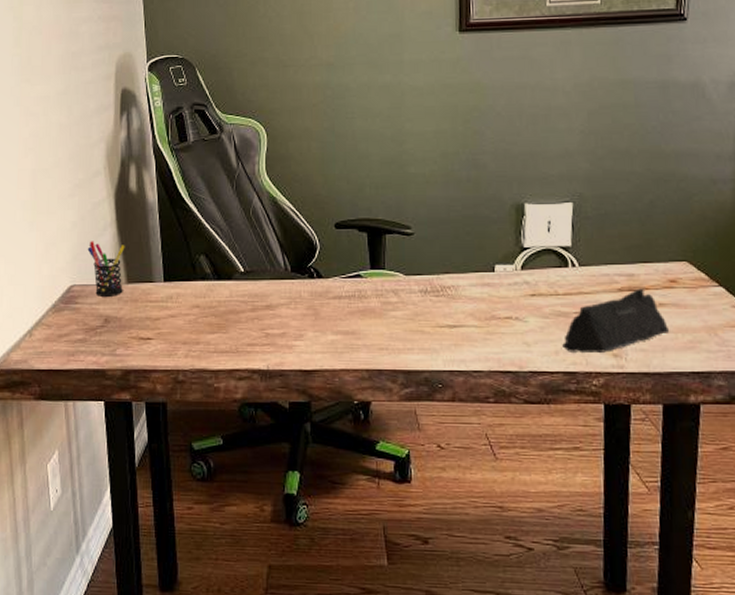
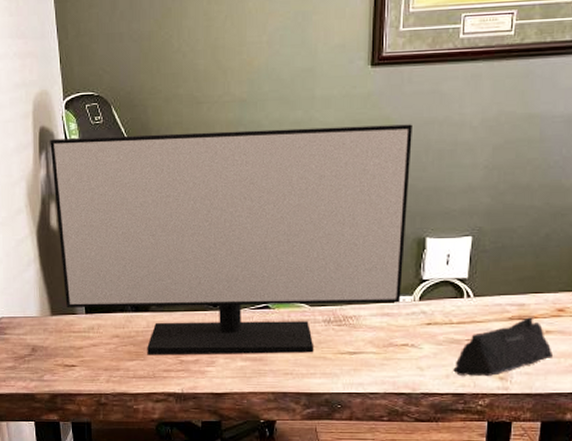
pen holder: present [87,241,125,297] -> none [13,276,49,328]
monitor: none [131,89,505,328] -> present [50,124,412,355]

